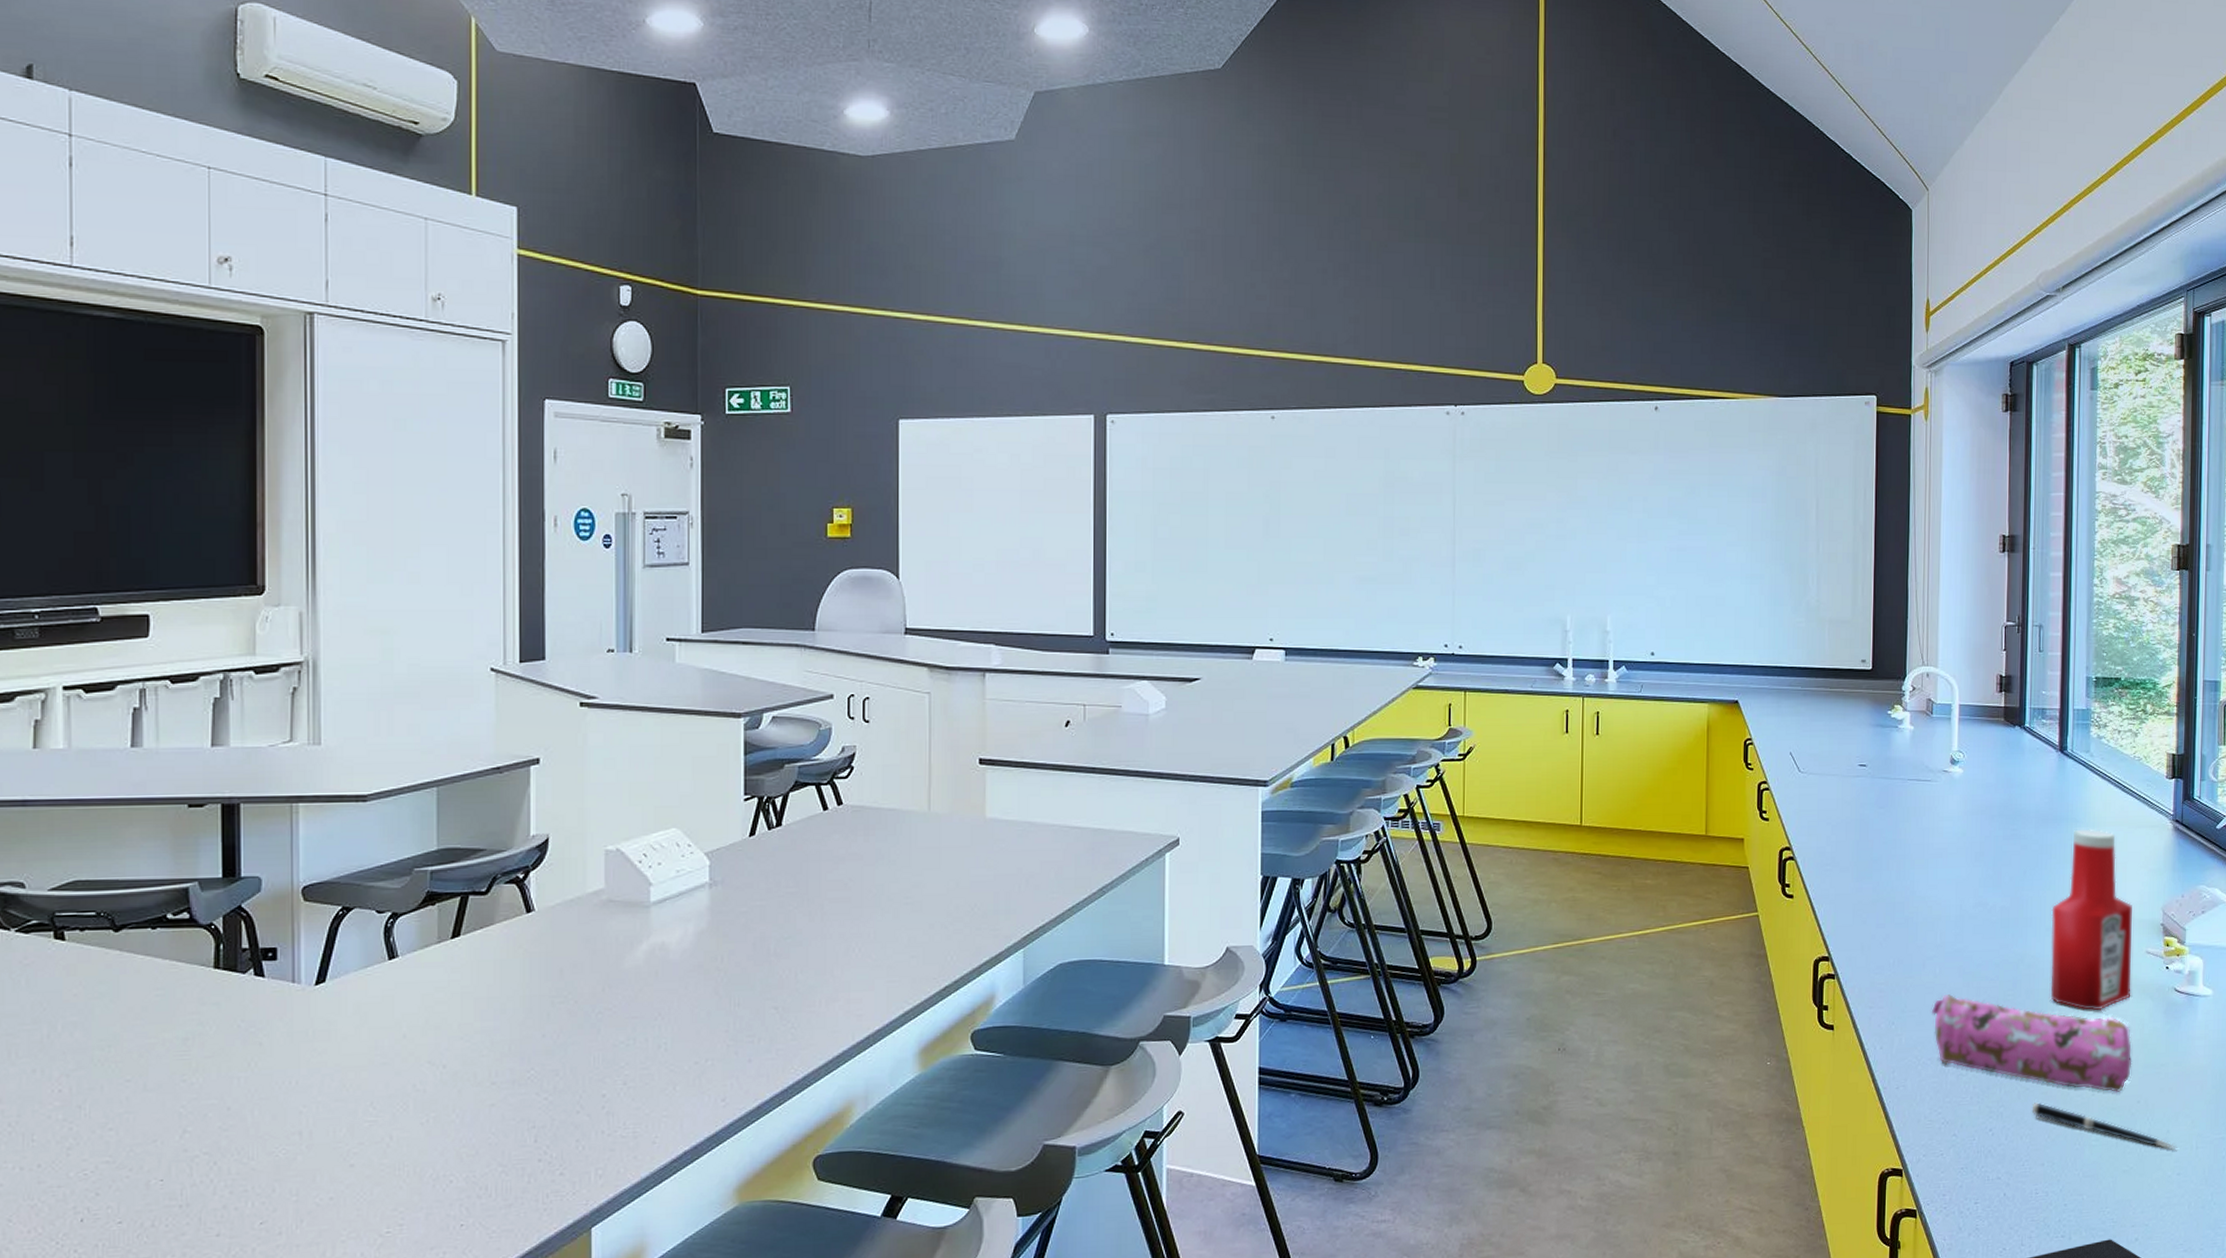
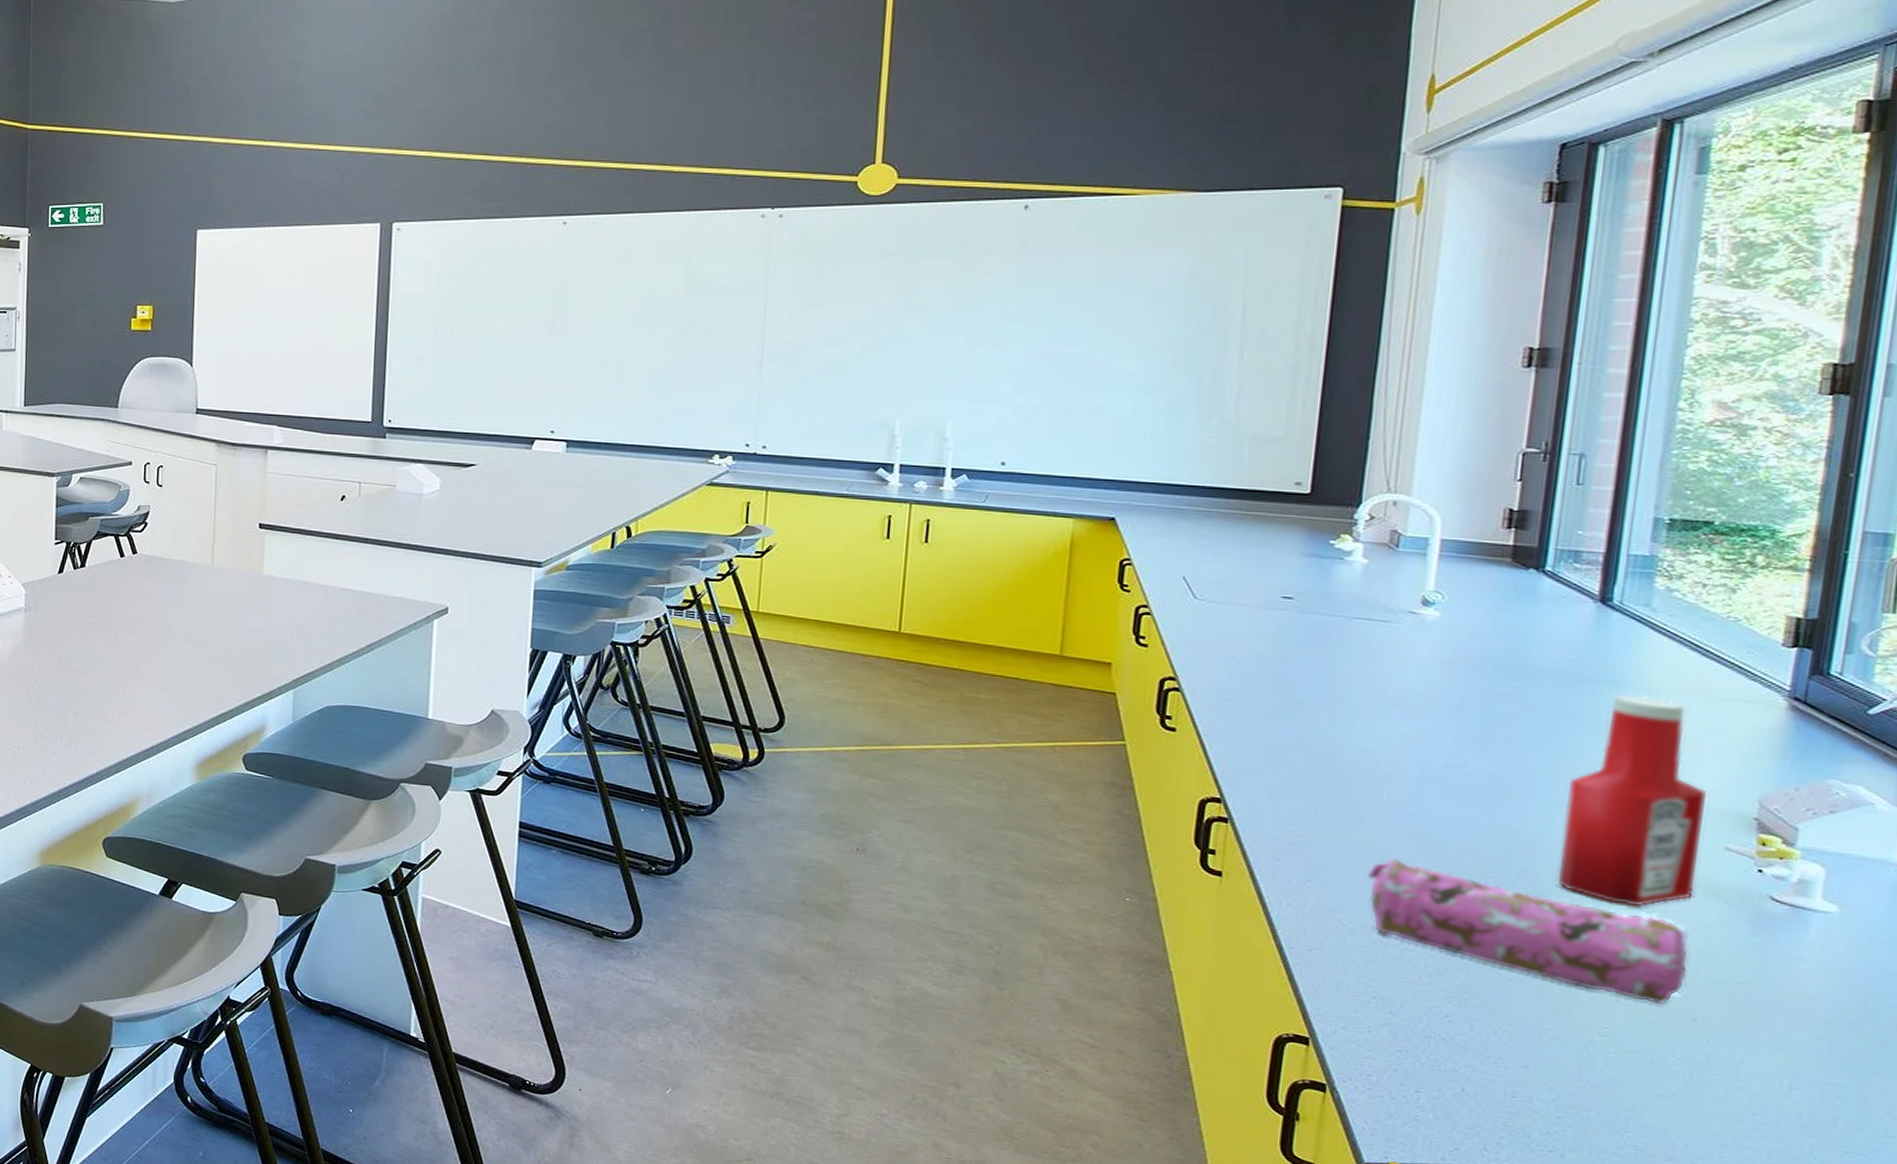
pen: present [2031,1102,2177,1149] -> none [1514,996,1756,1083]

